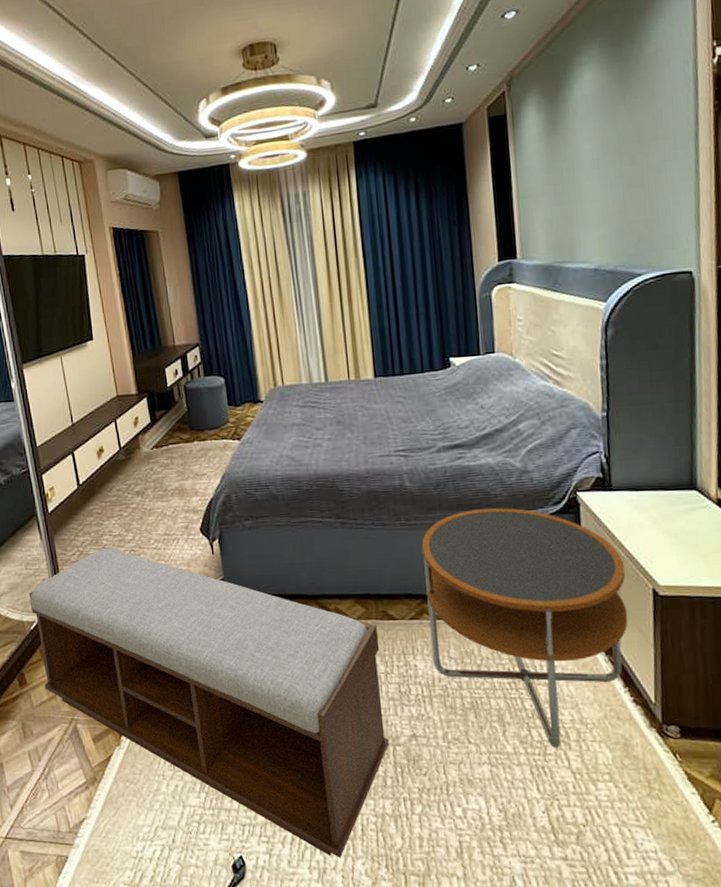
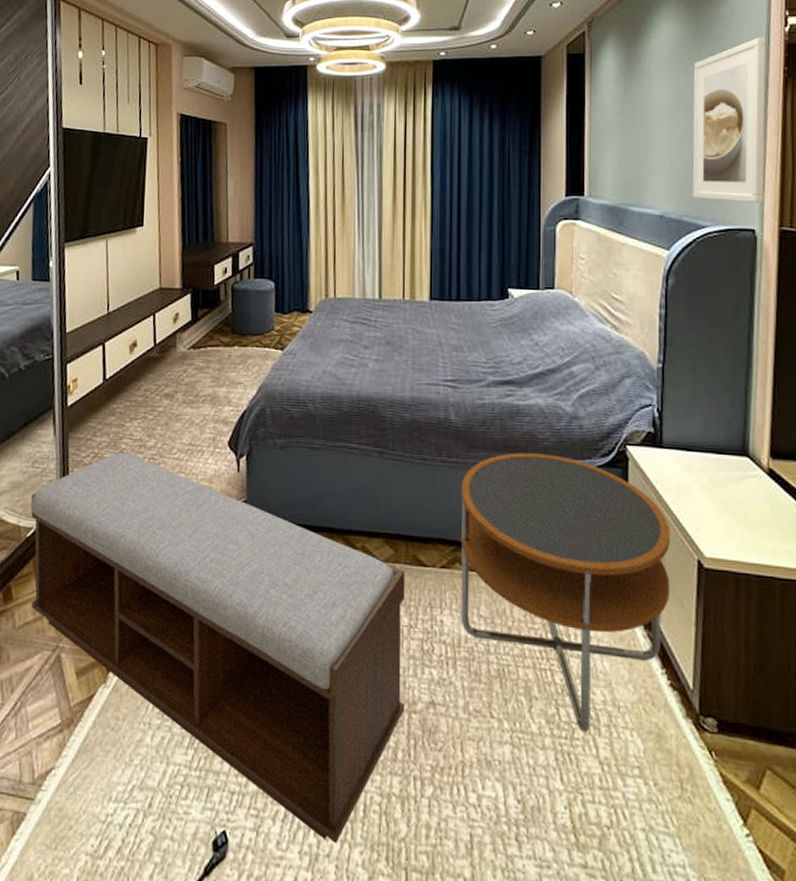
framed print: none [619,73,700,248] -> present [692,38,766,204]

